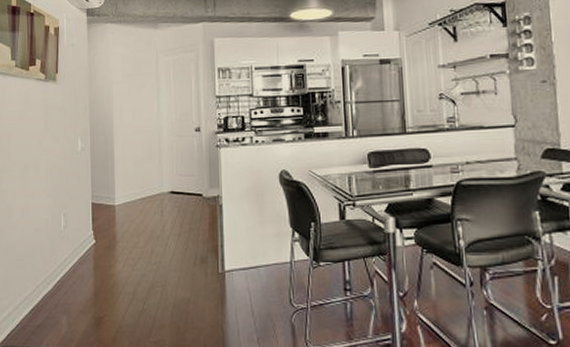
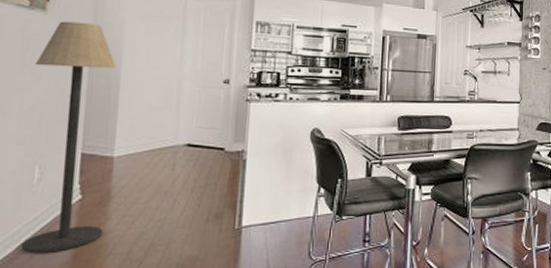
floor lamp: none [53,87,114,290] -> present [20,21,117,253]

